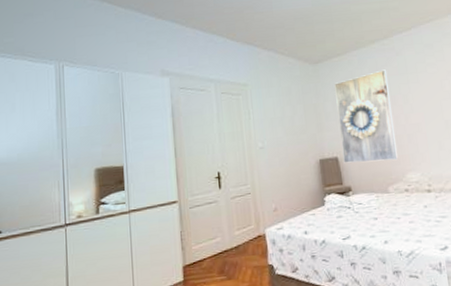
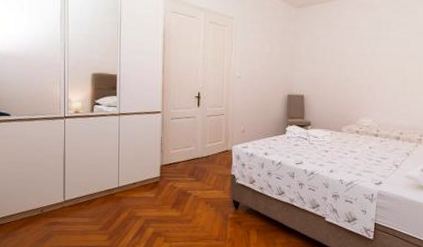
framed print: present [334,69,398,163] -> none [308,22,362,104]

